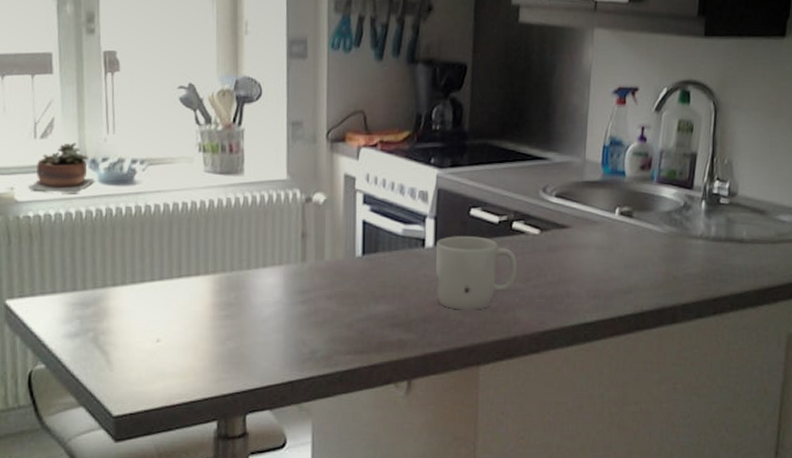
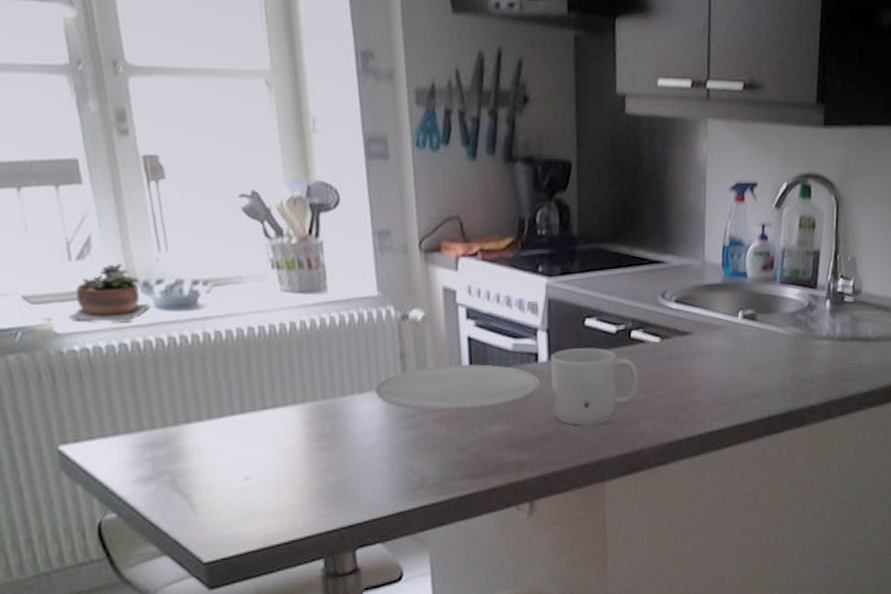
plate: none [276,246,425,288] -> present [374,364,540,411]

